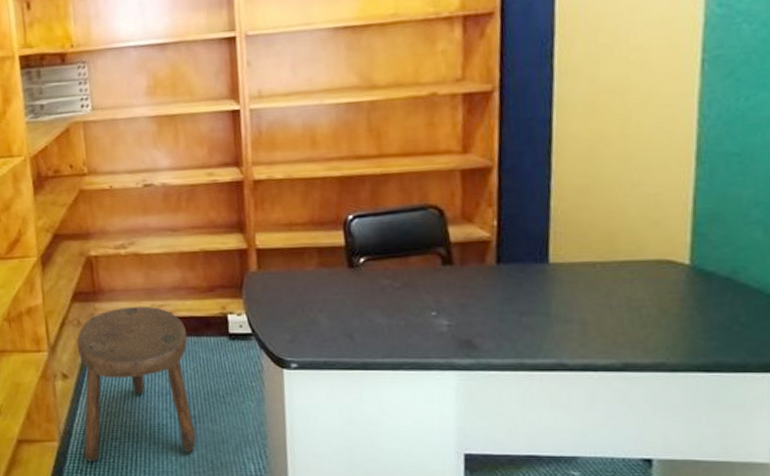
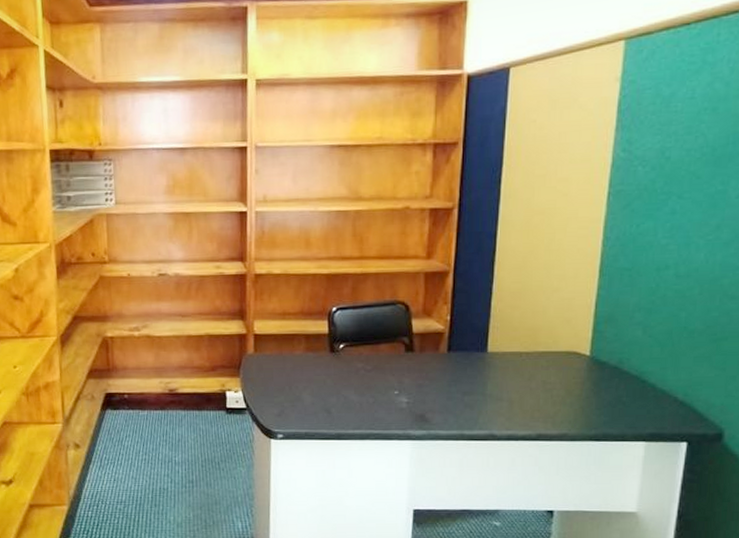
stool: present [76,306,196,461] -> none [89,383,193,523]

